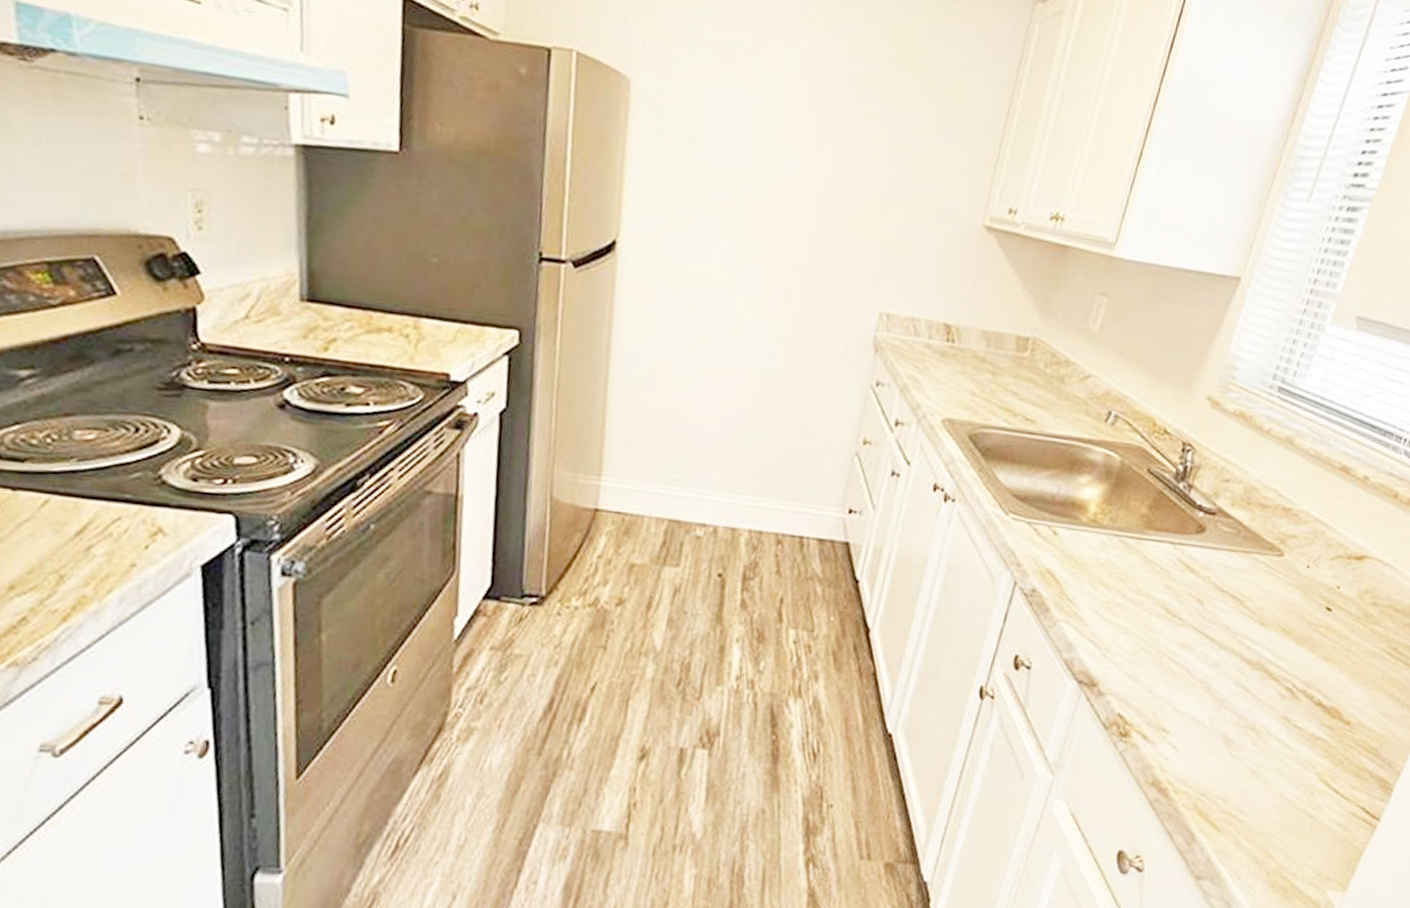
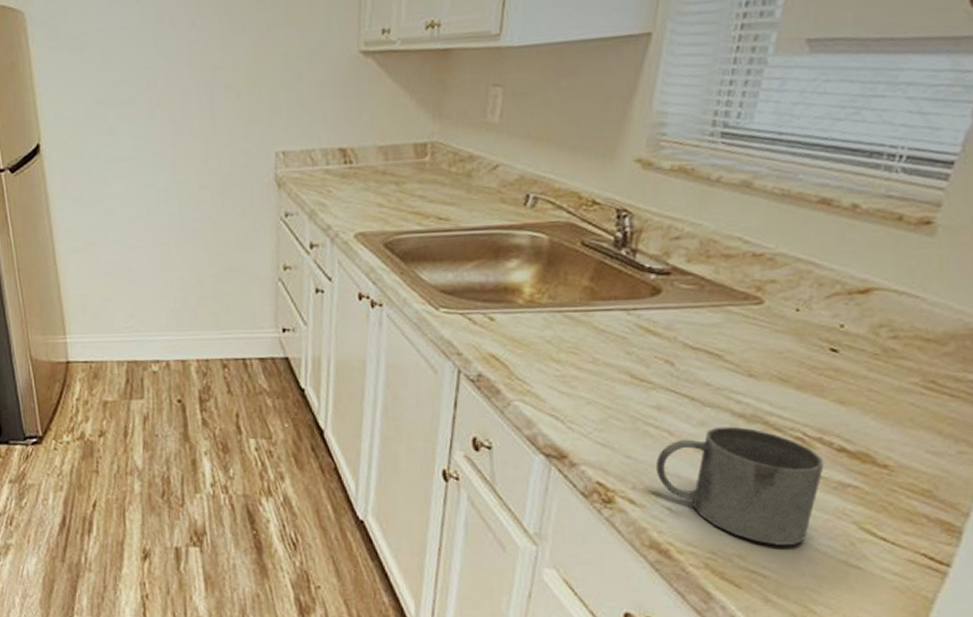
mug: none [1170,670,1304,792] -> present [655,426,824,545]

